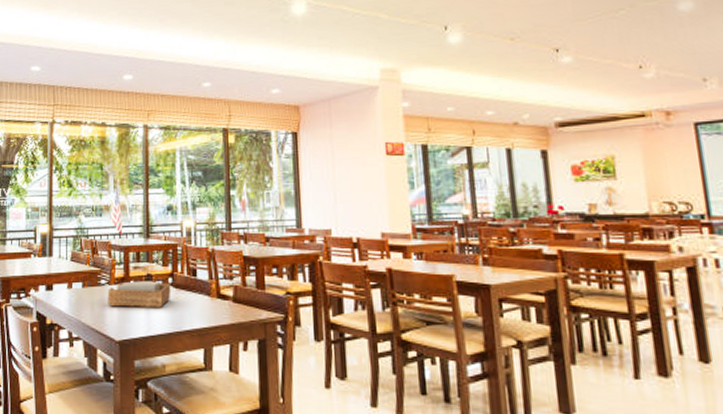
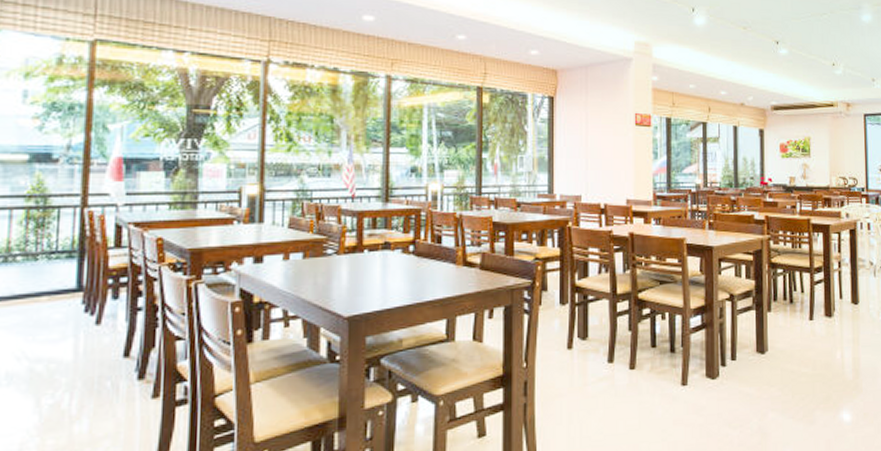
napkin holder: present [107,281,171,309] -> none [334,249,412,280]

